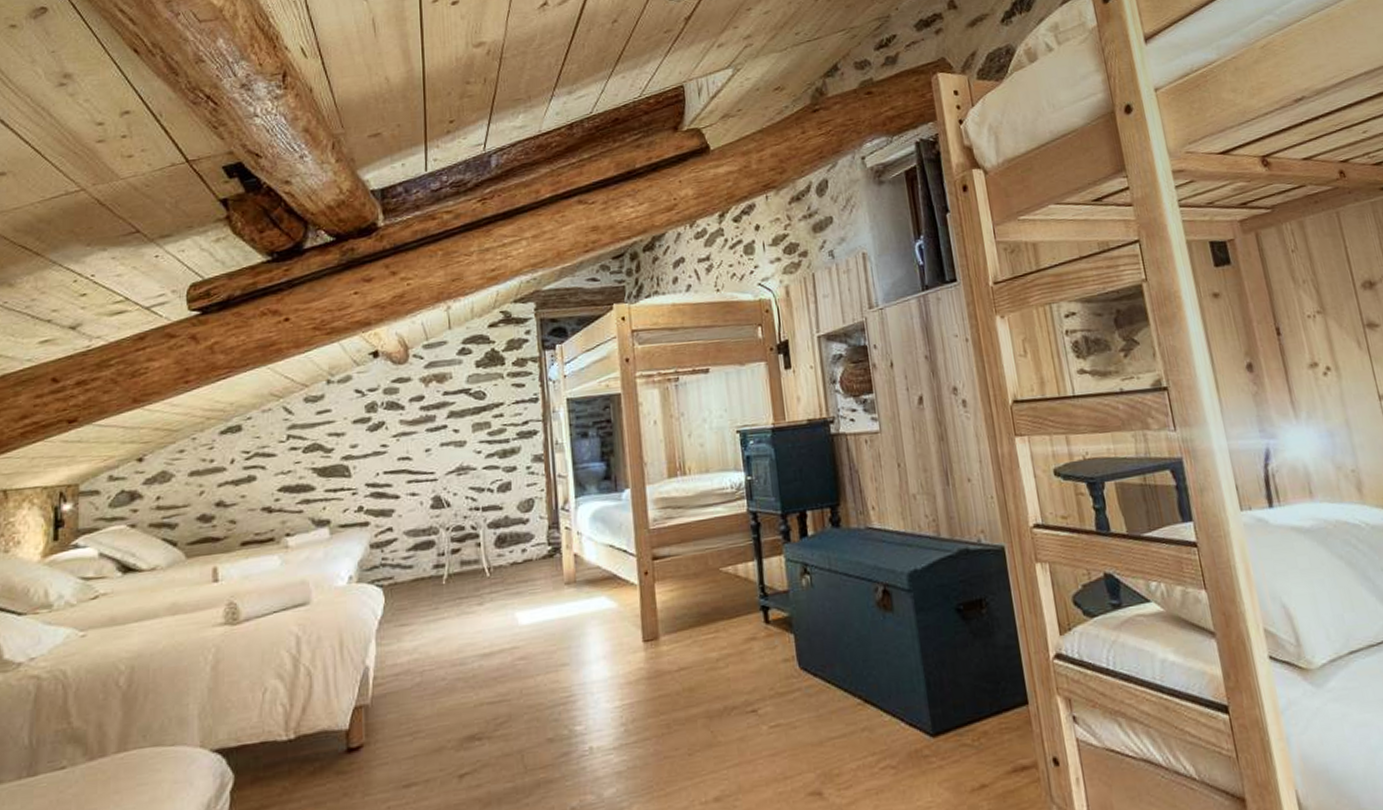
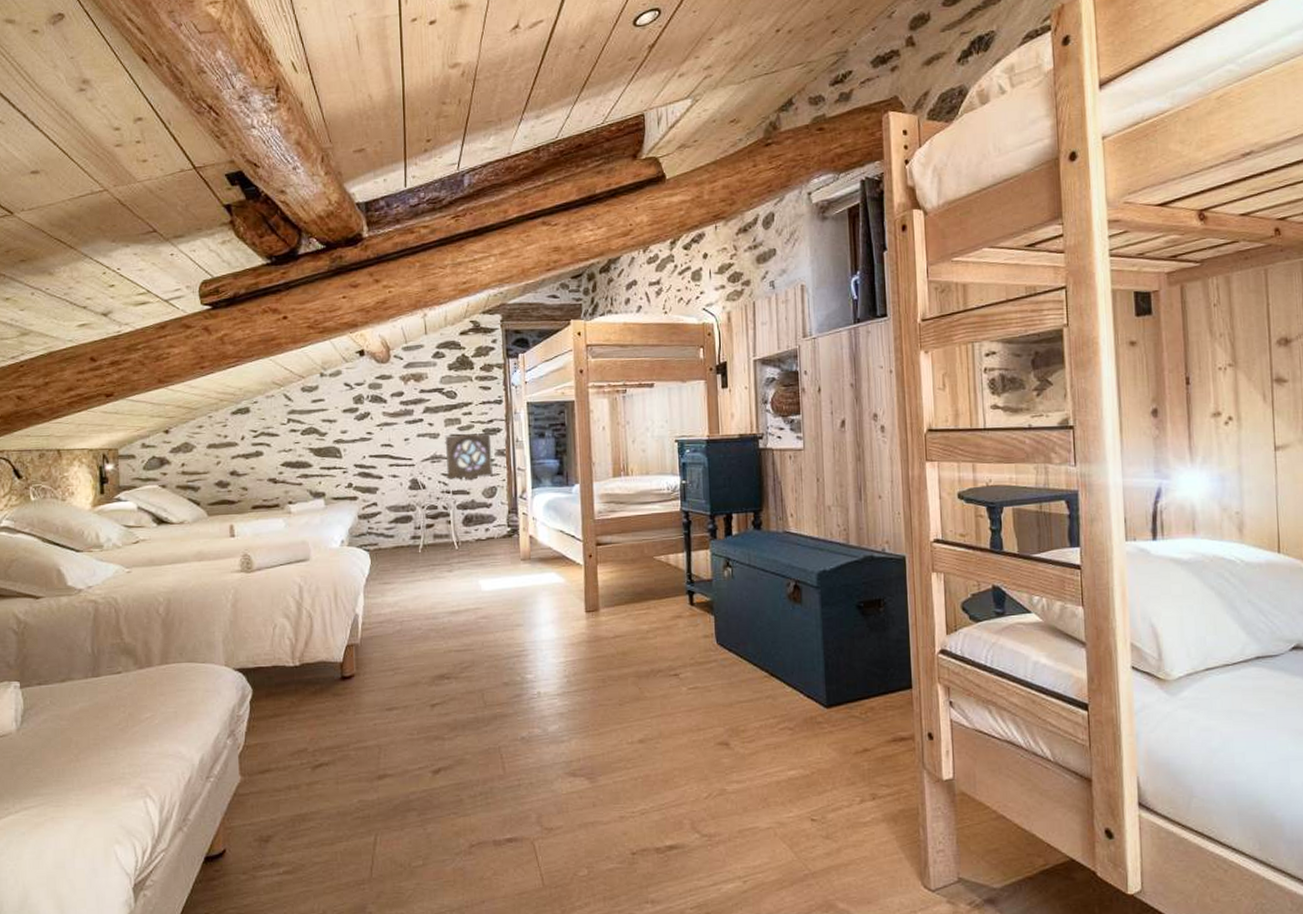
wall ornament: none [472,437,531,494] -> present [445,433,494,480]

